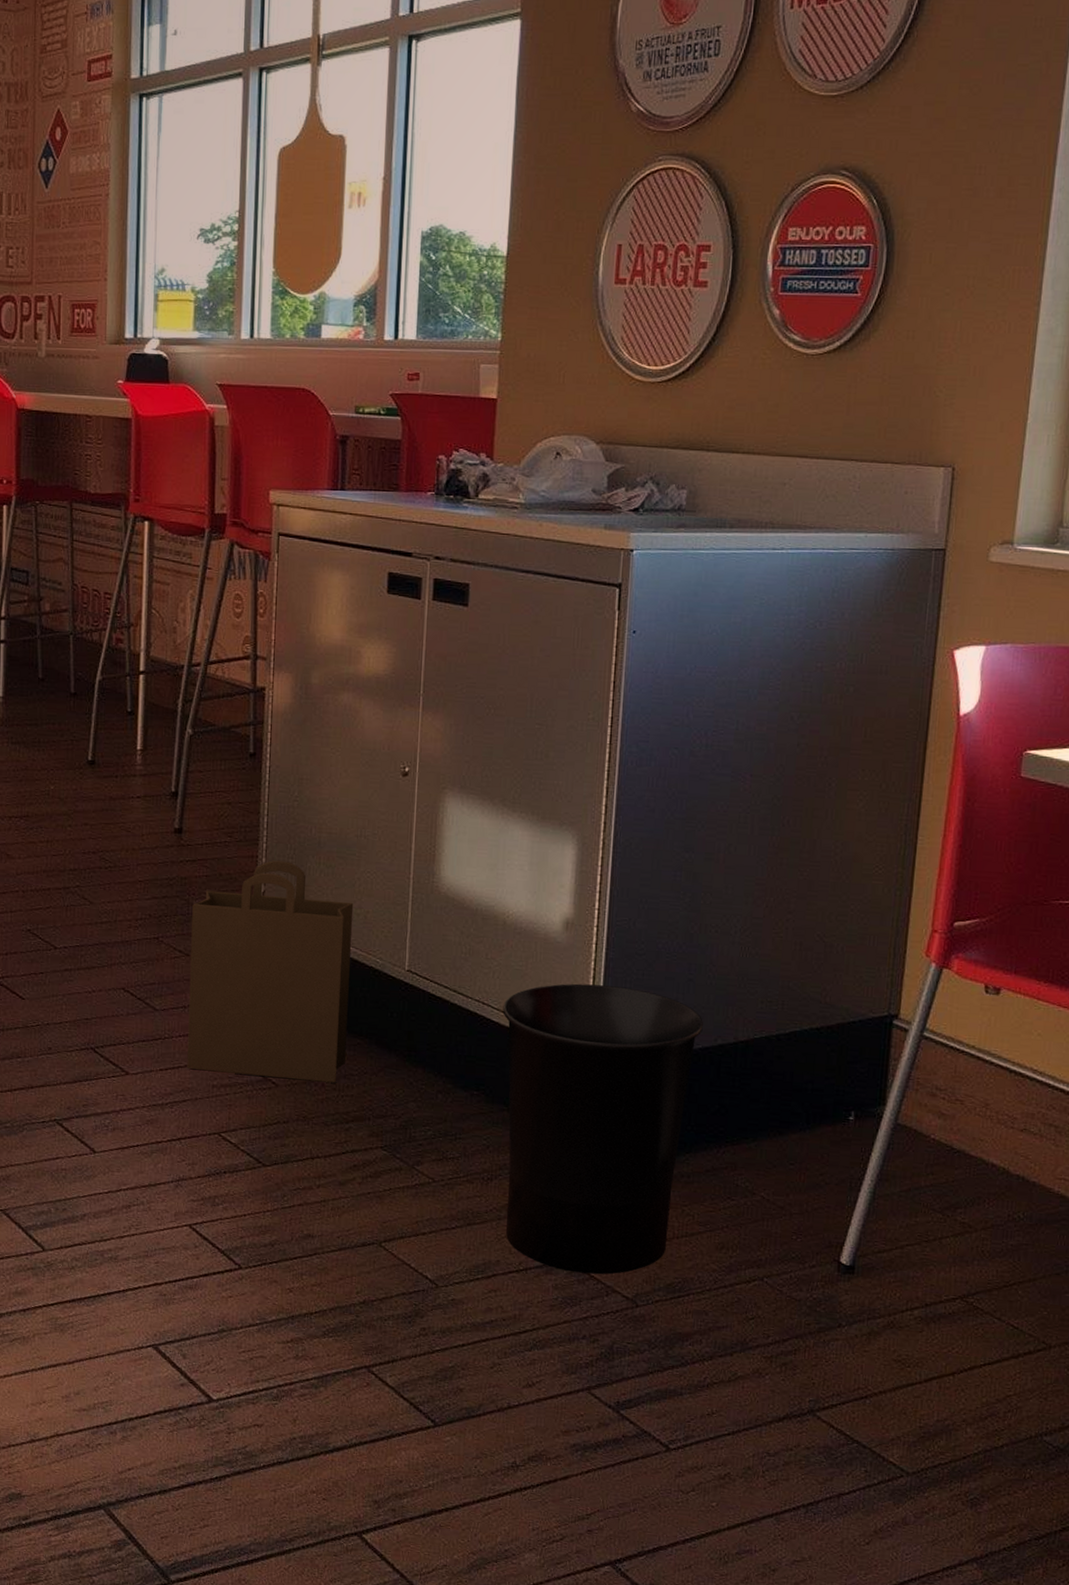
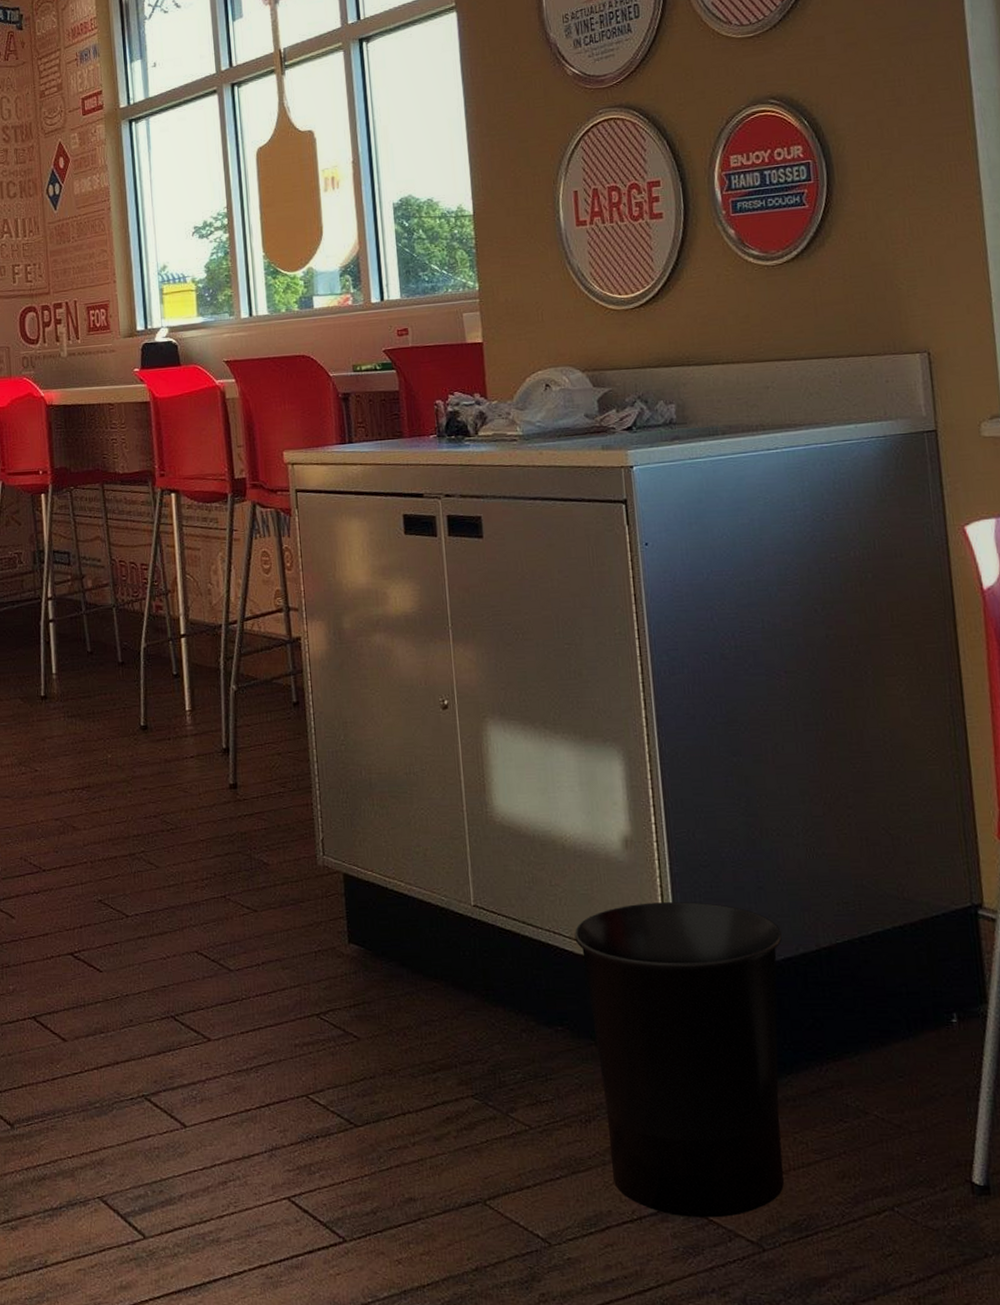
shopping bag: present [187,860,354,1083] -> none [255,806,424,1031]

